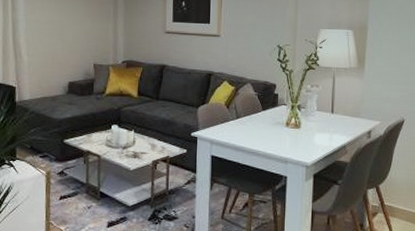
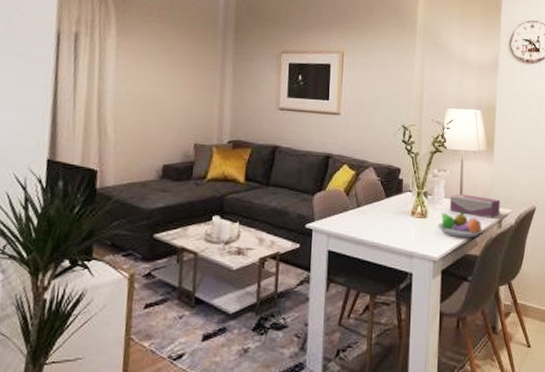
fruit bowl: none [310,122,353,147] -> present [438,211,483,238]
tissue box: none [322,107,370,129] -> present [450,194,500,218]

